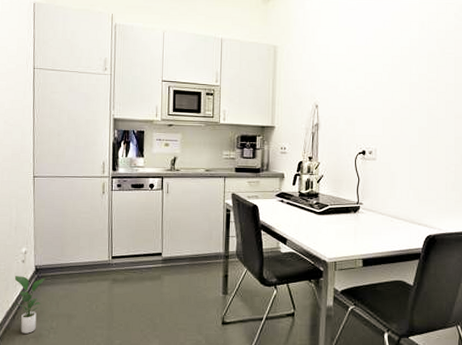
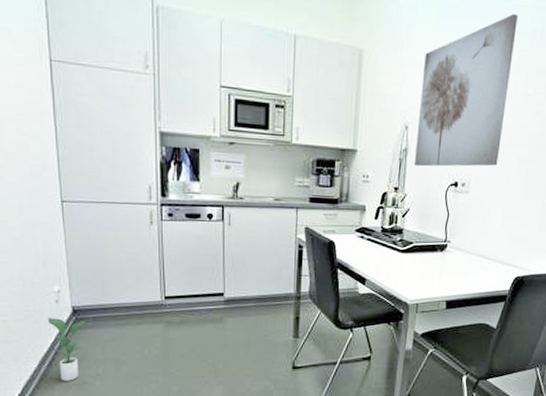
wall art: none [325,10,406,138] -> present [413,13,518,167]

